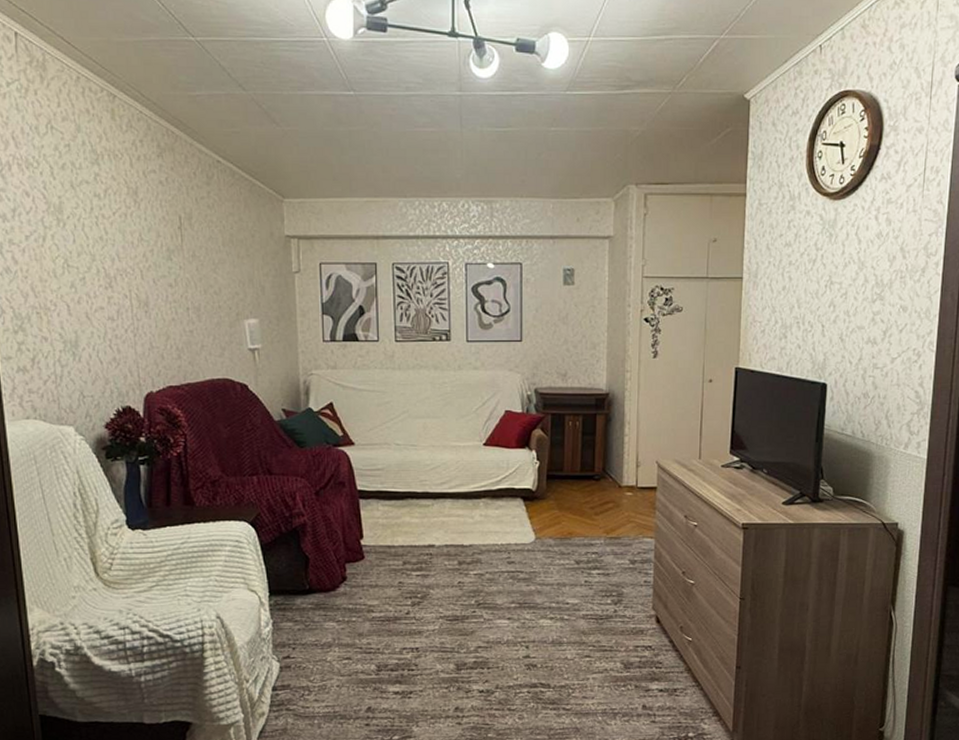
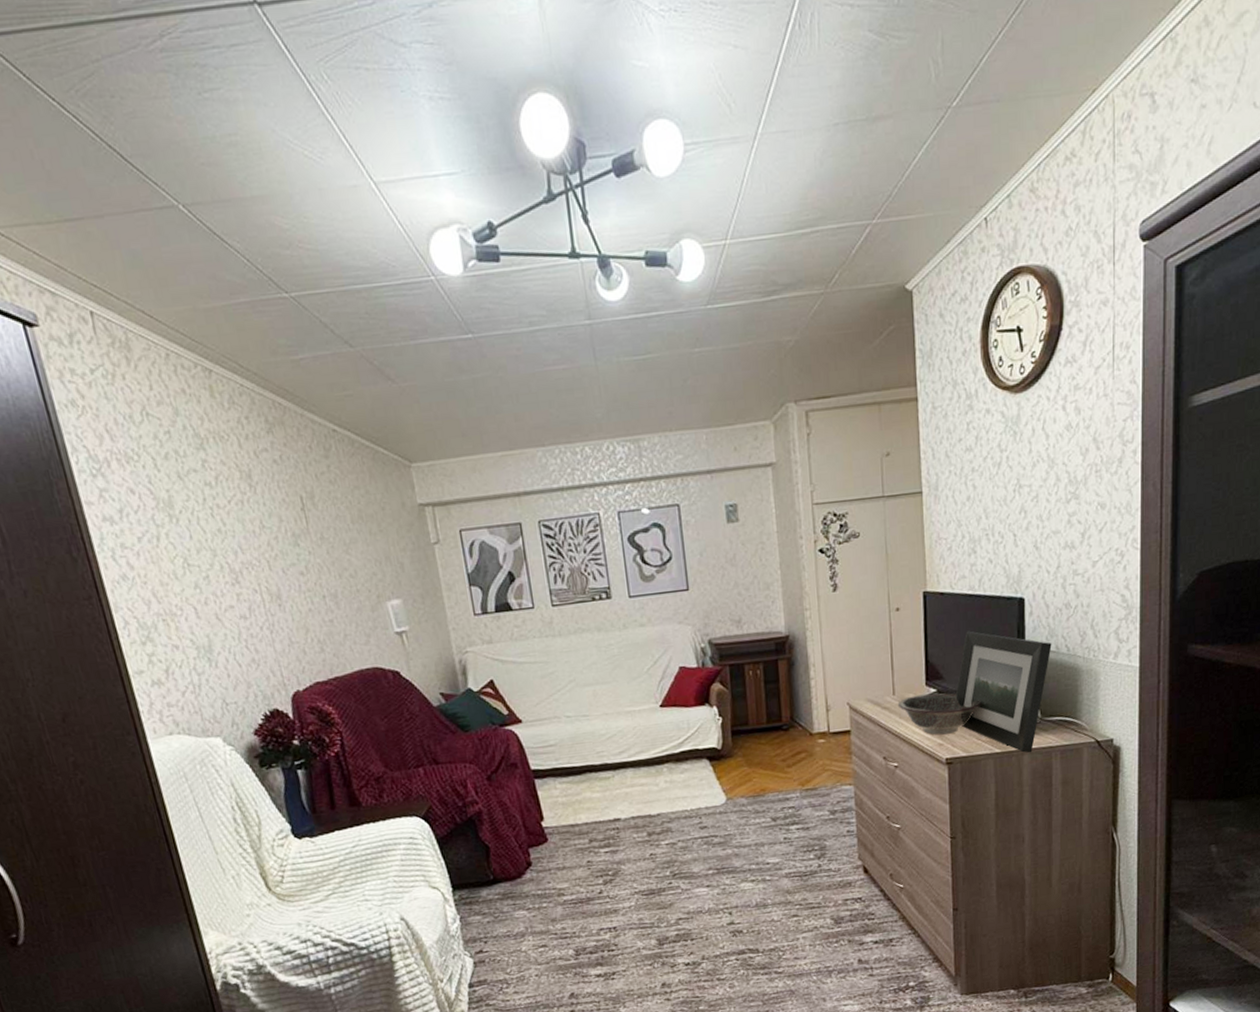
decorative bowl: none [702,461,780,501] -> present [897,692,982,736]
picture frame: none [756,408,849,527] -> present [955,630,1052,753]

